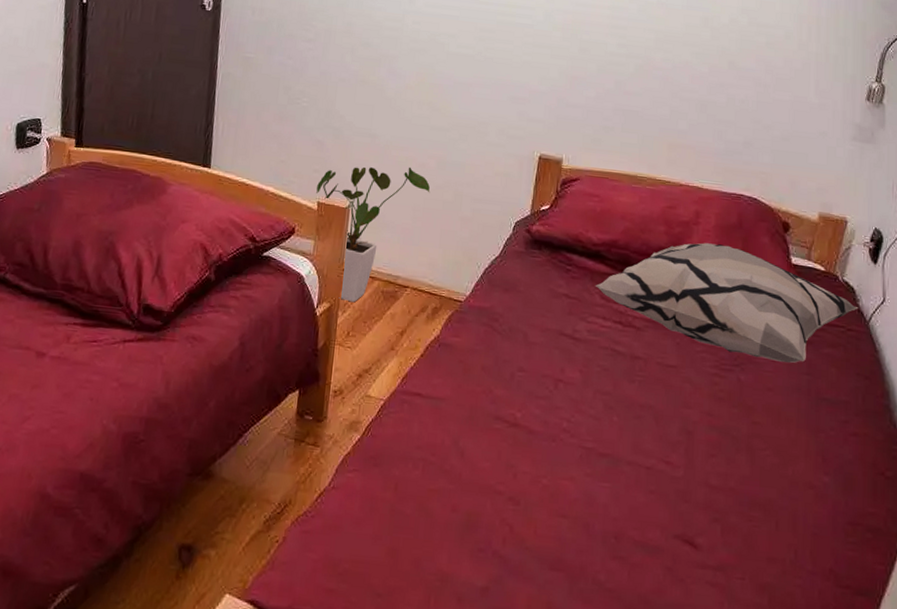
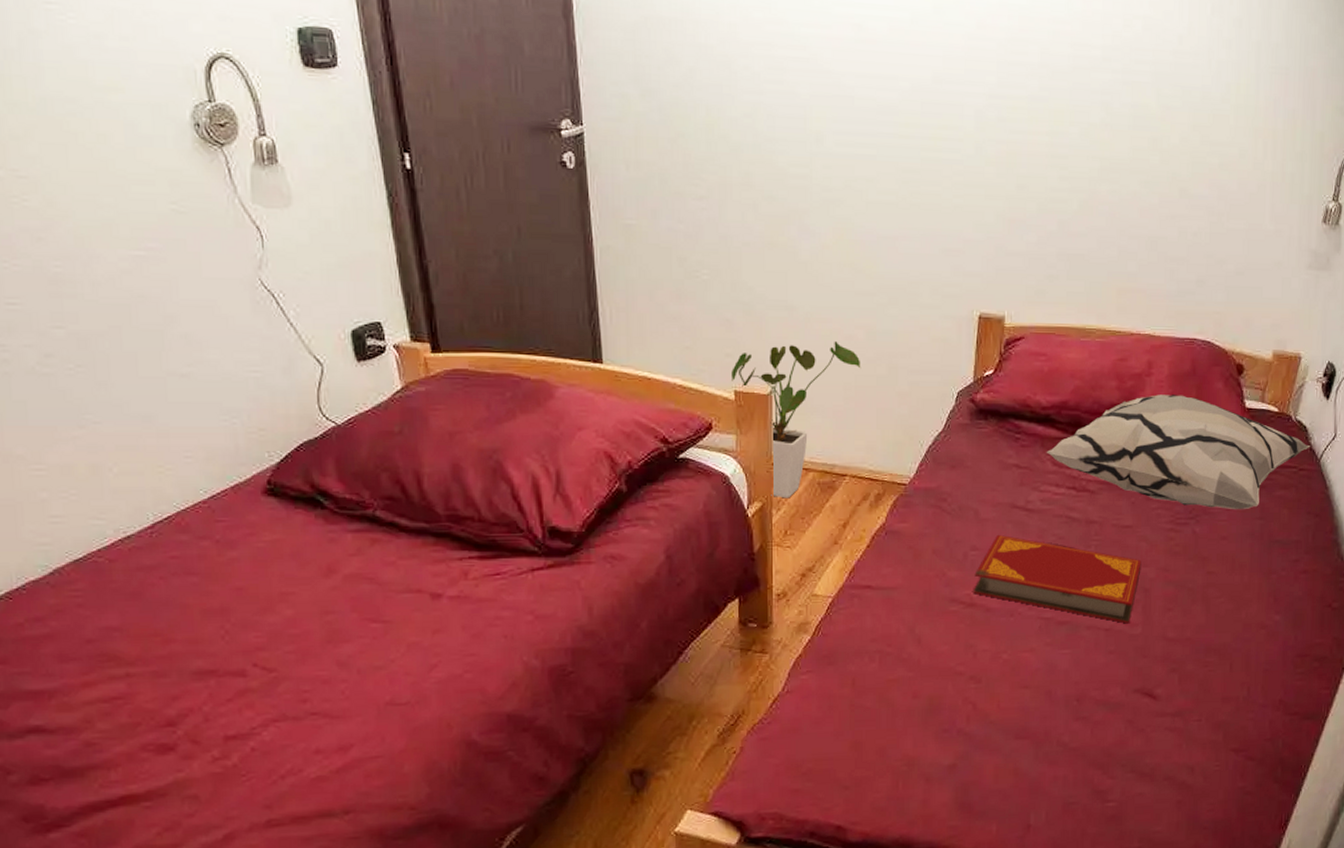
hardback book: none [517,358,685,465] -> present [973,534,1142,624]

